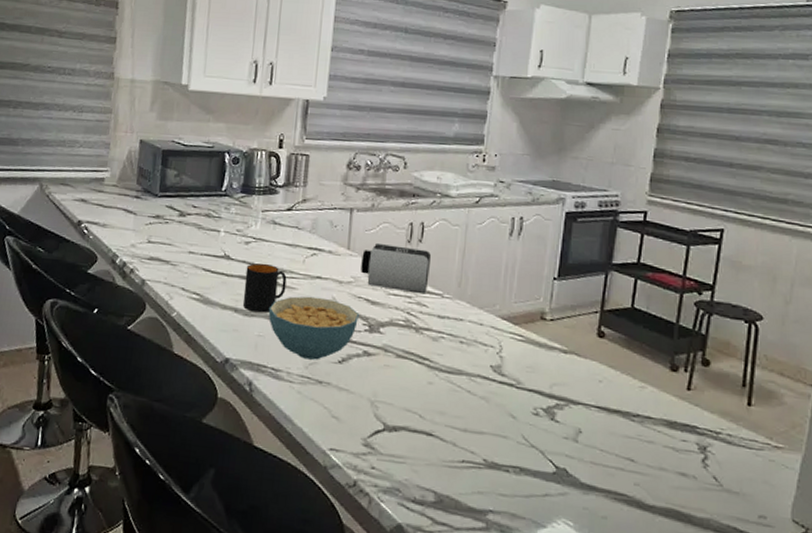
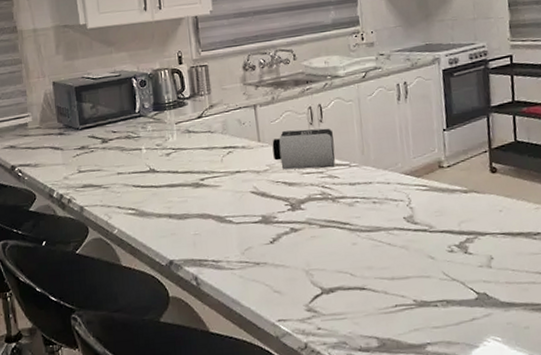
mug: present [242,263,287,313] -> none [171,169,211,215]
cereal bowl: present [268,296,359,360] -> none [199,189,280,246]

